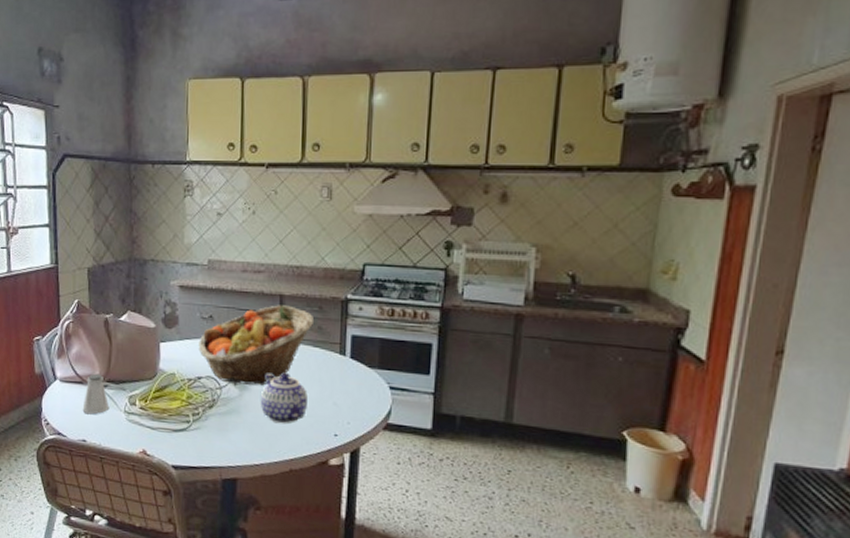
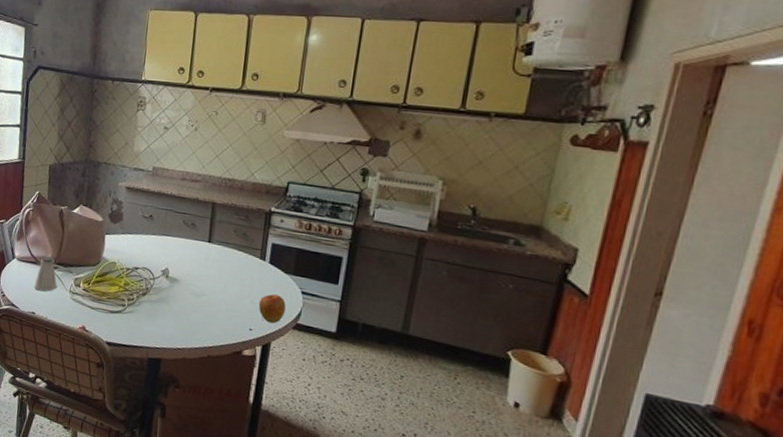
fruit basket: present [198,305,315,386] -> none [138,211,241,280]
teapot: present [261,372,307,424] -> none [187,270,229,316]
apple: none [342,392,373,426] -> present [258,294,286,324]

